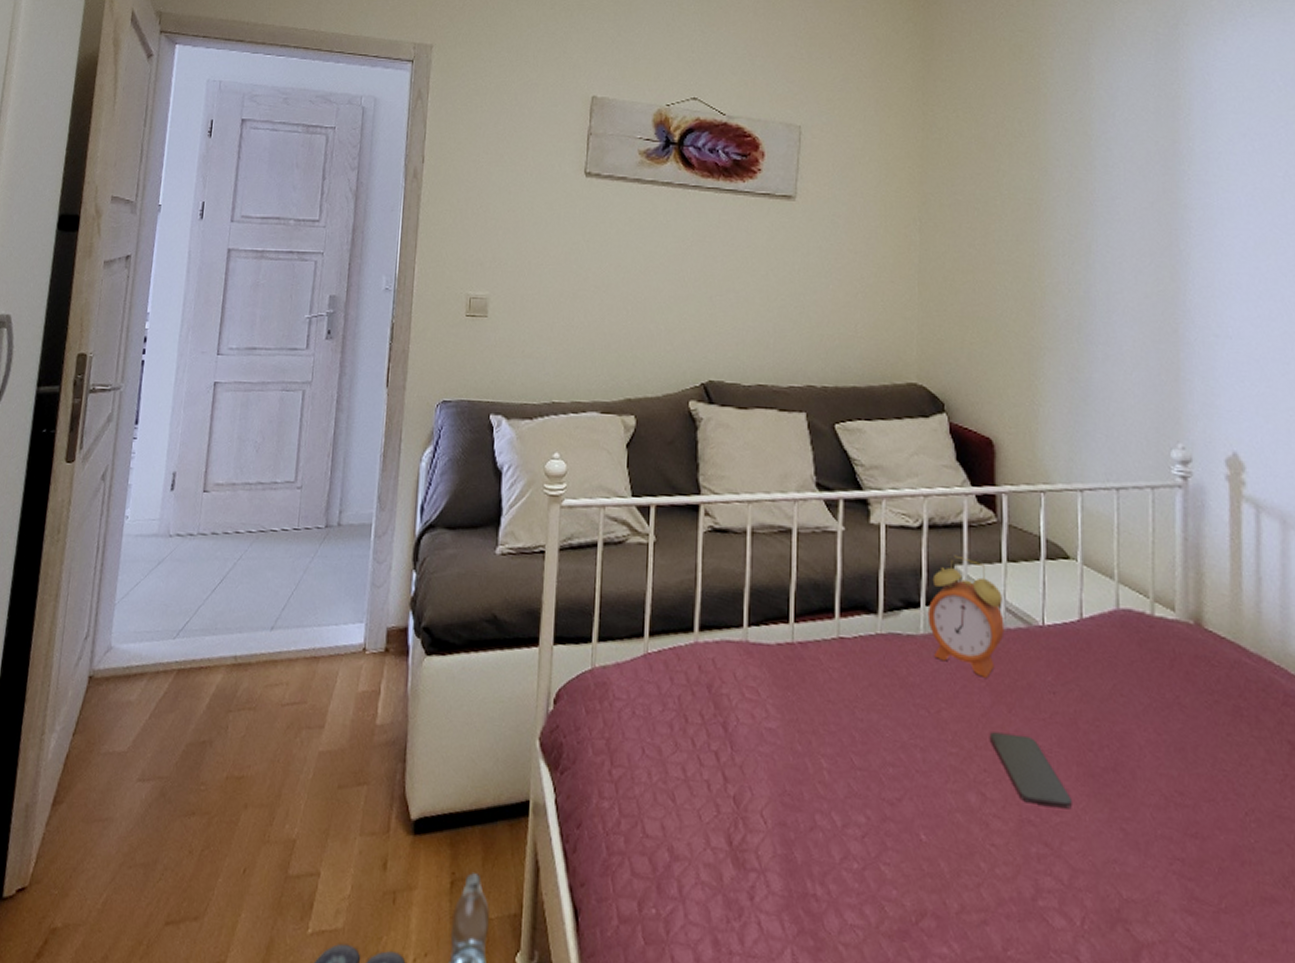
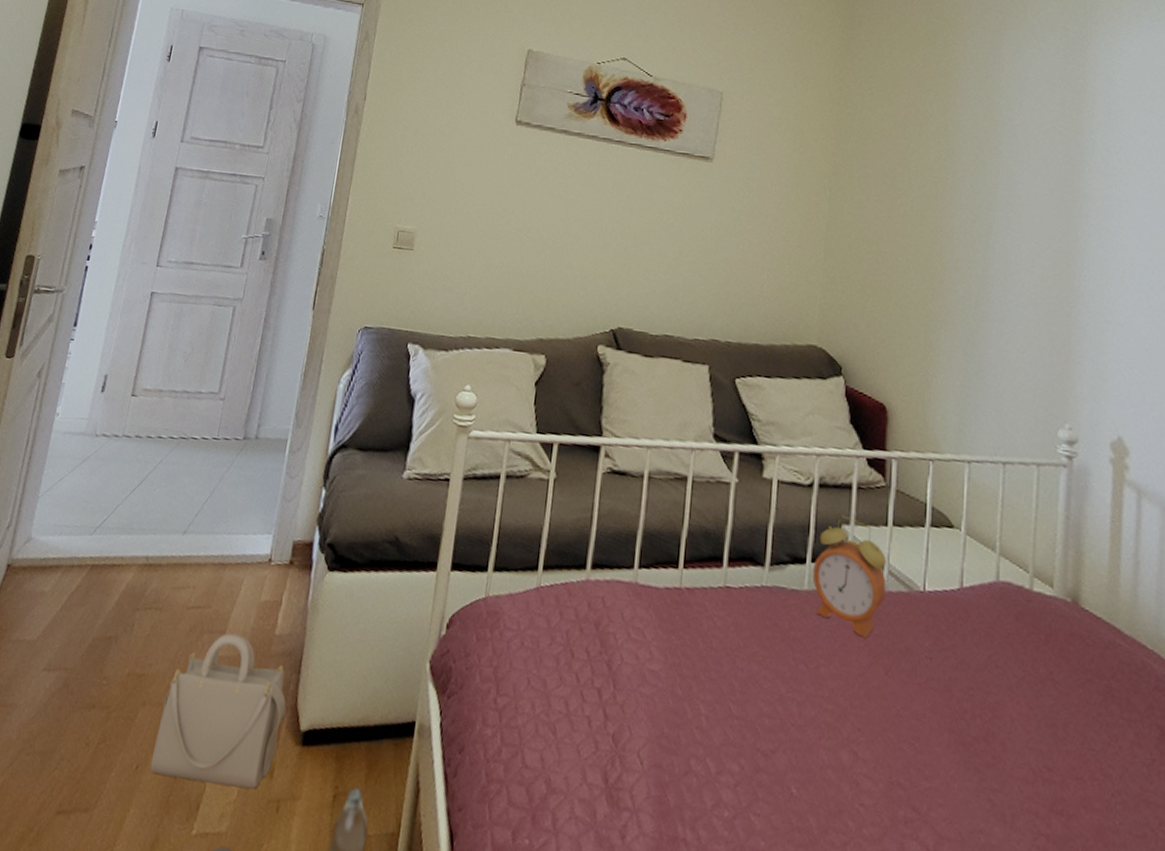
handbag: none [258,727,394,883] -> present [150,633,287,789]
smartphone: present [989,732,1072,809] -> none [864,692,942,775]

